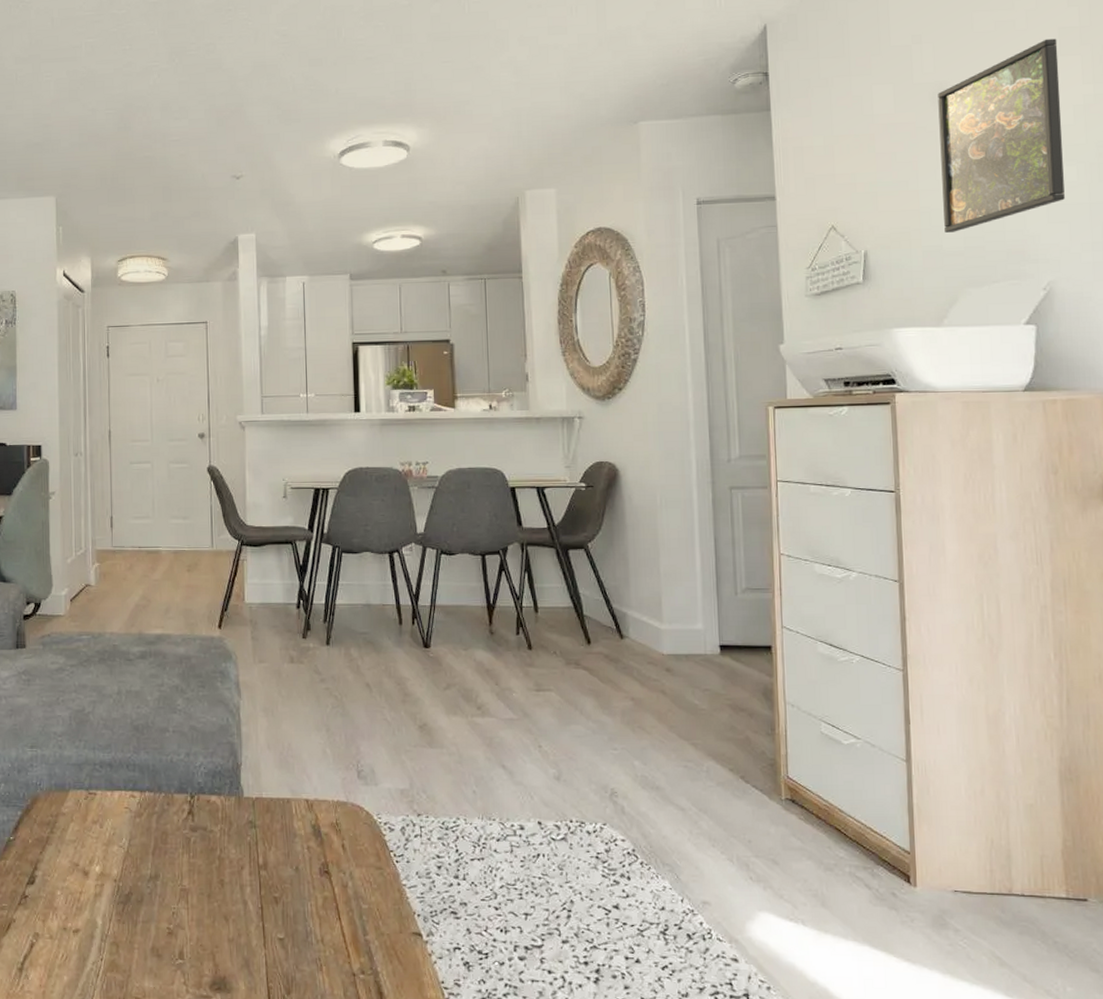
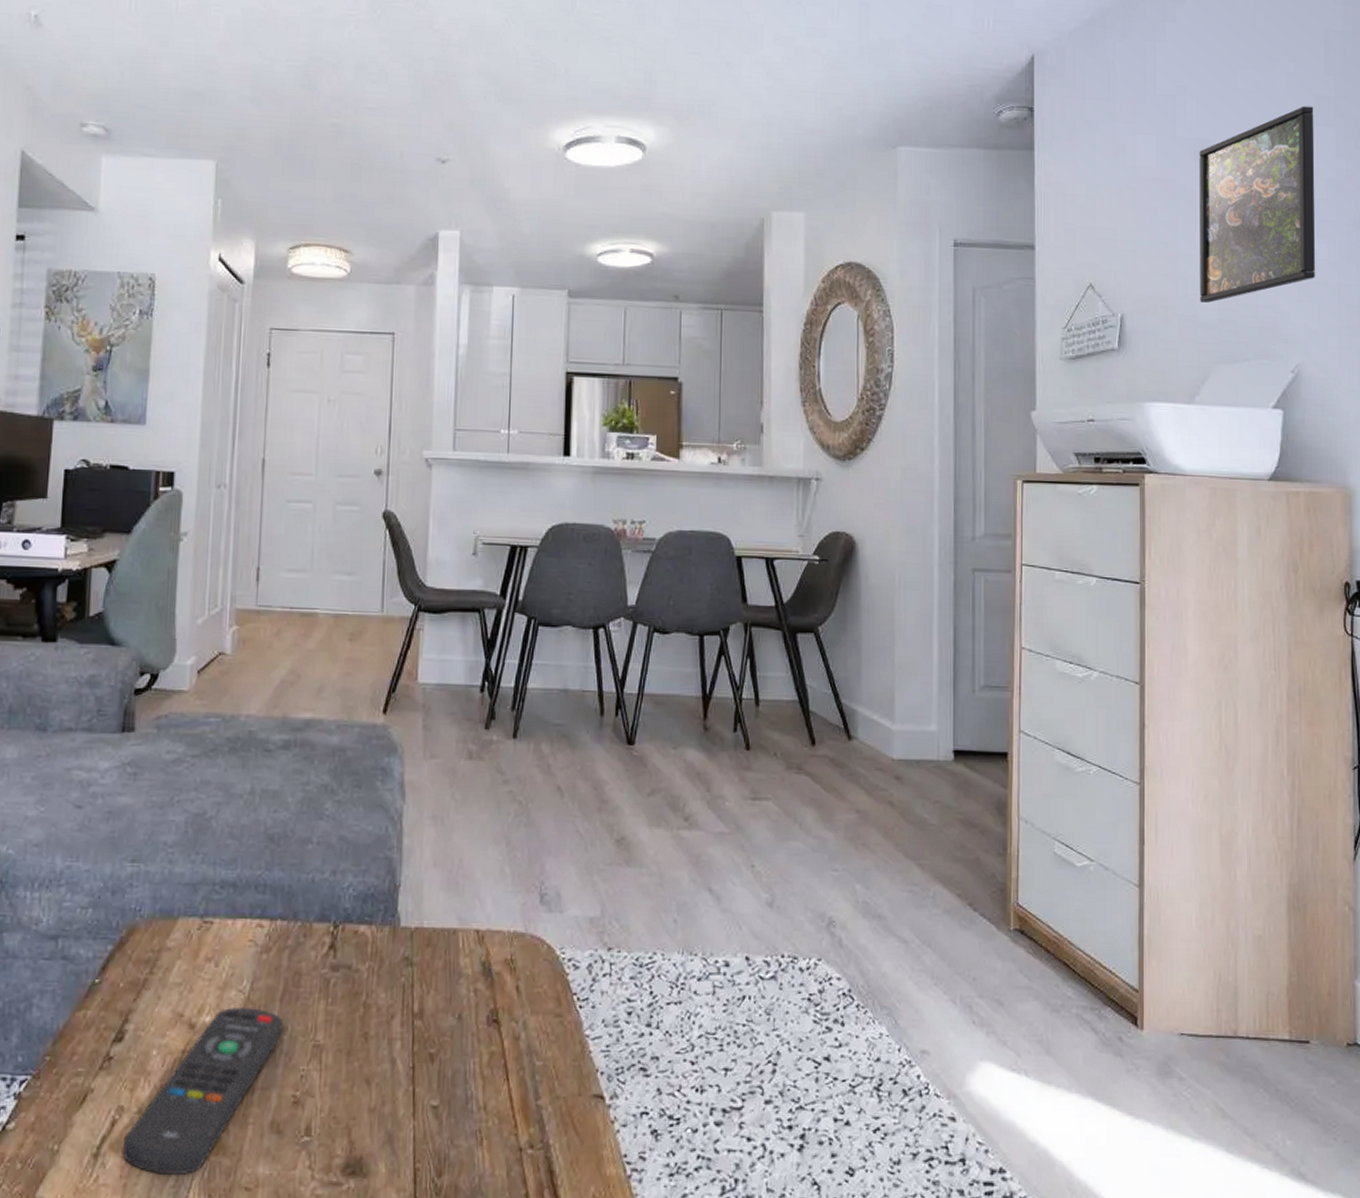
remote control: none [40,859,156,987] -> present [122,1008,283,1176]

